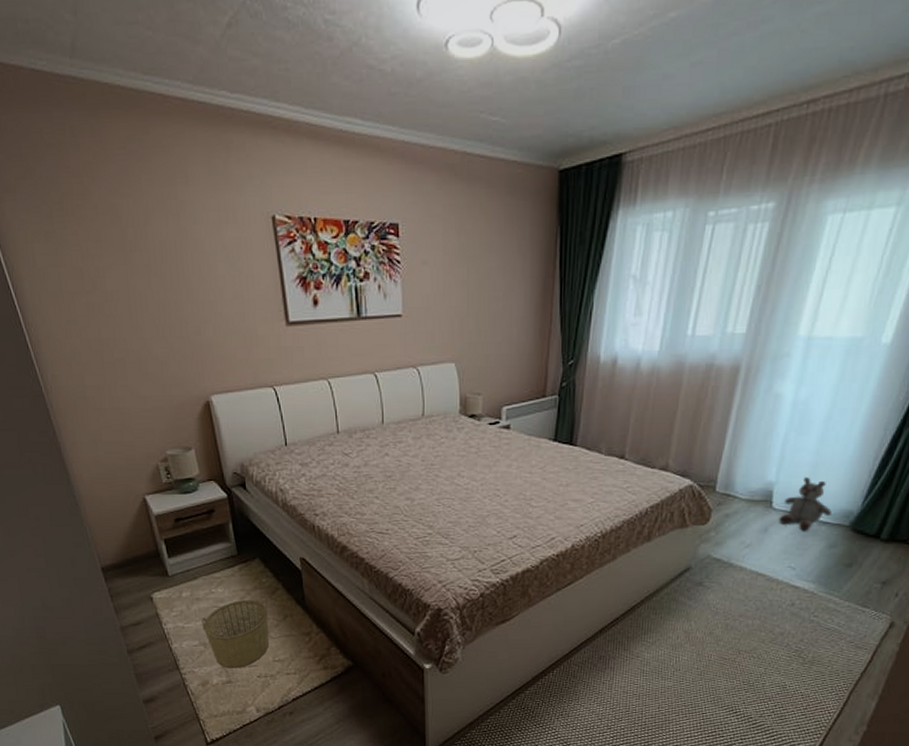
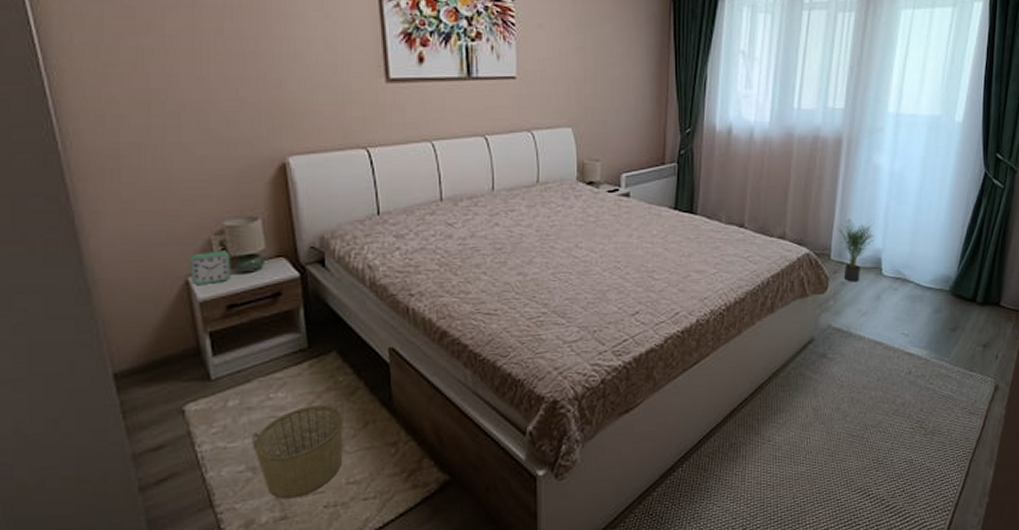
alarm clock: none [144,474,176,503] -> present [189,250,231,286]
potted plant: none [725,450,768,514] -> present [837,219,875,282]
stuffed bear: present [778,477,832,531] -> none [889,244,933,297]

